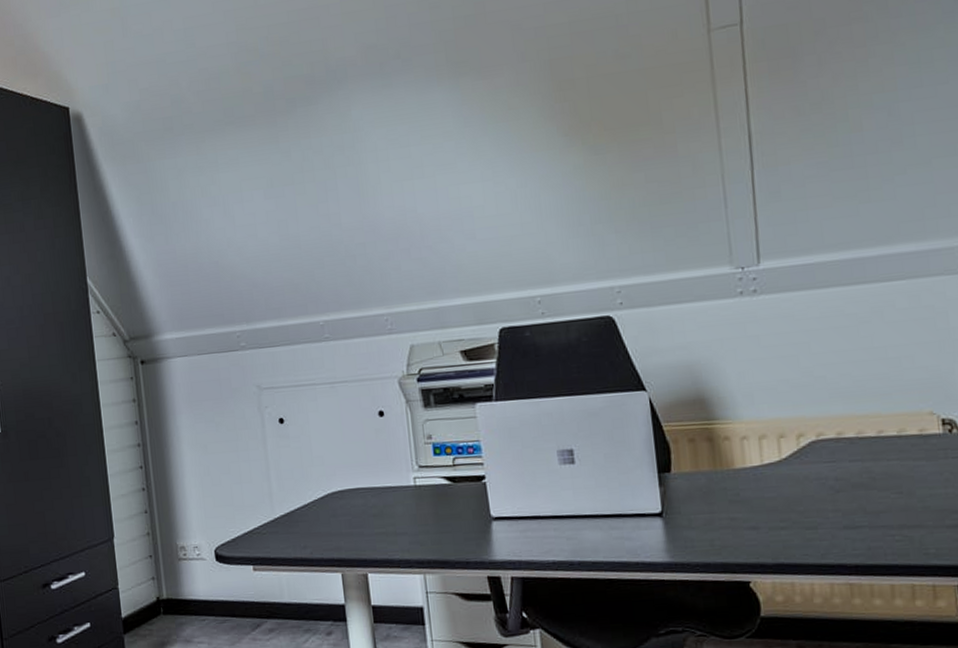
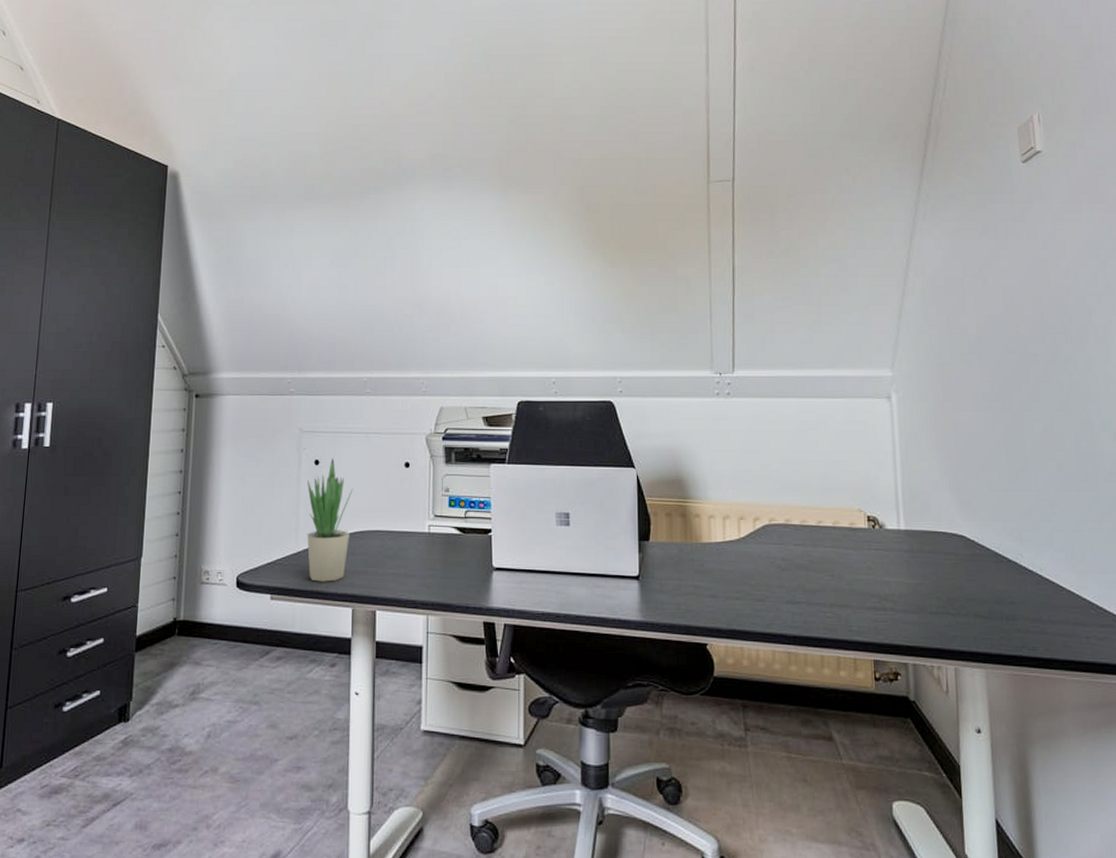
potted plant: none [274,414,329,548] -> present [307,458,353,582]

